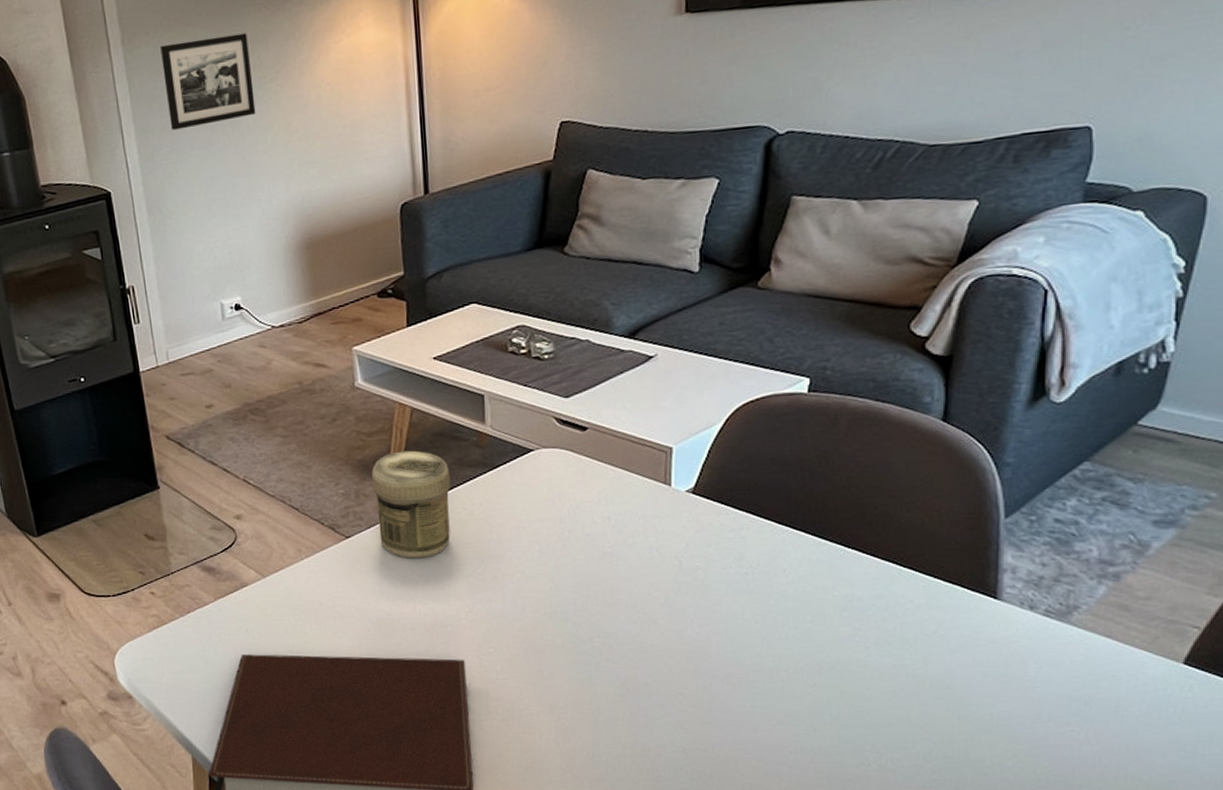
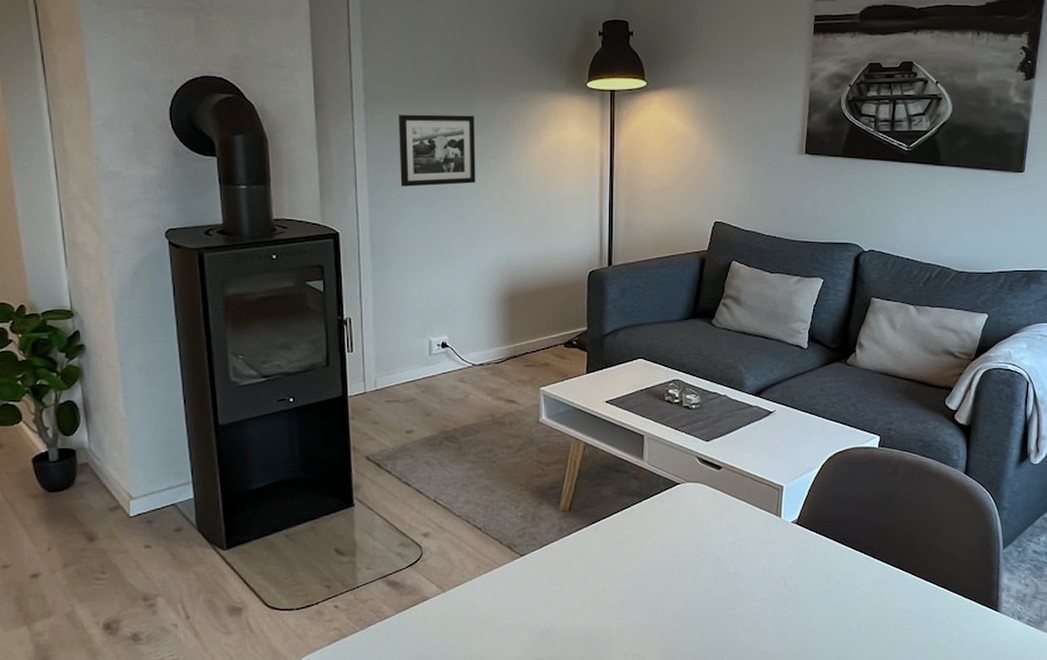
jar: present [371,450,451,559] -> none [546,480,613,575]

